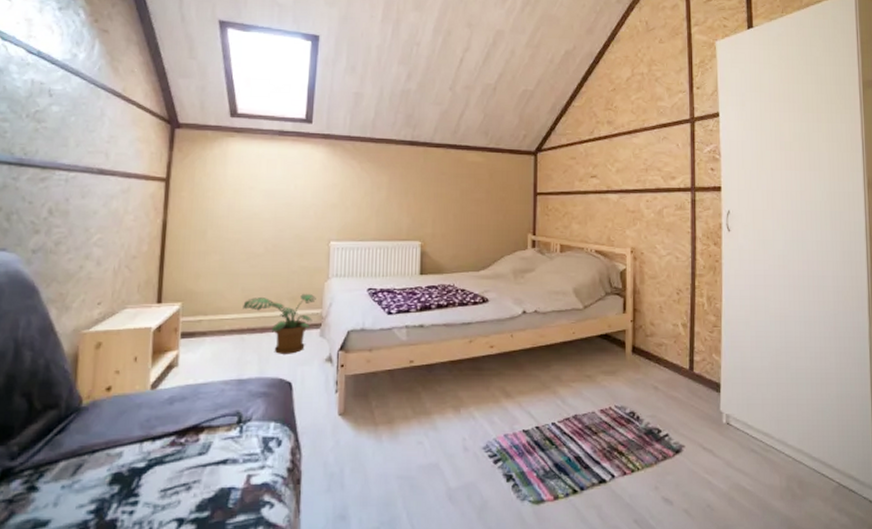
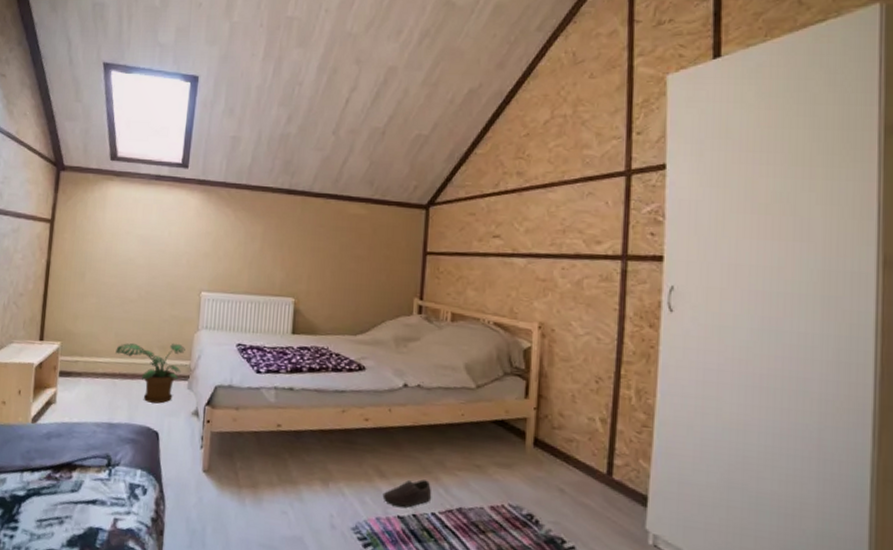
shoe: none [509,395,552,421] -> present [382,479,432,508]

